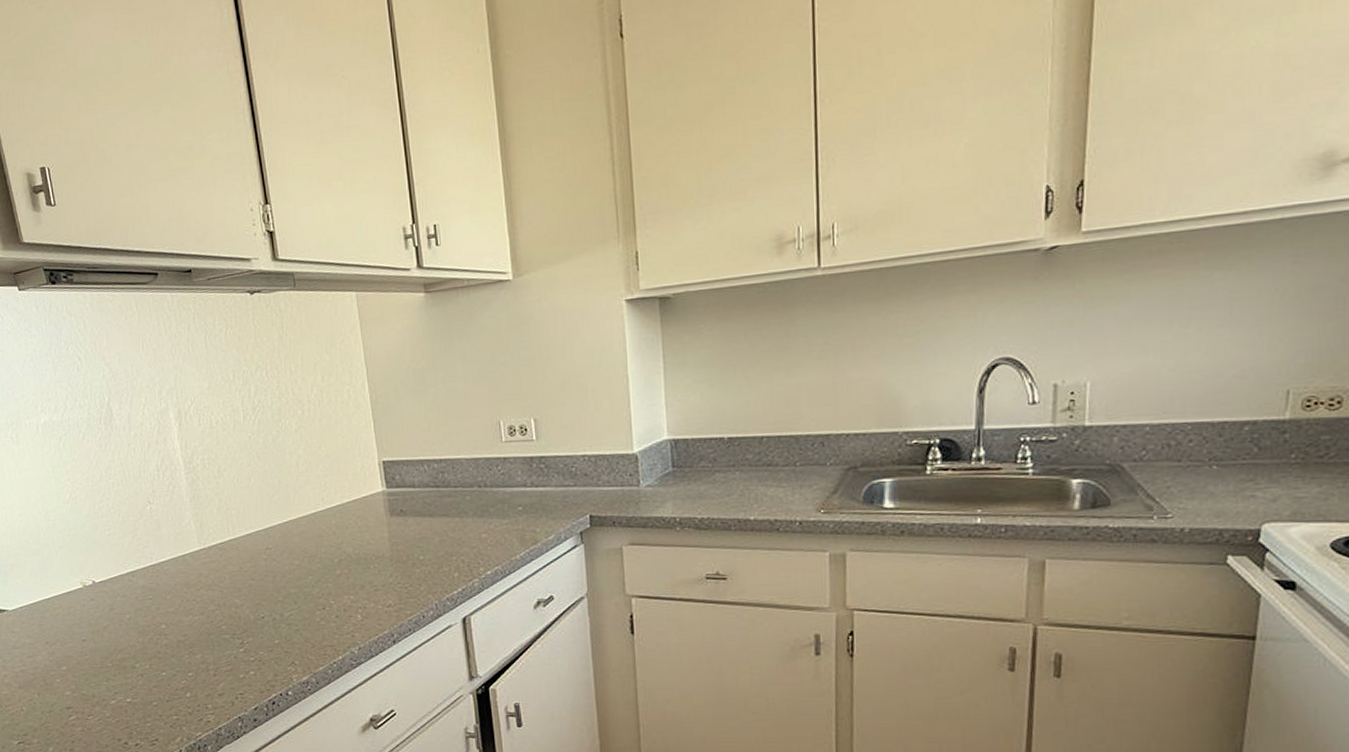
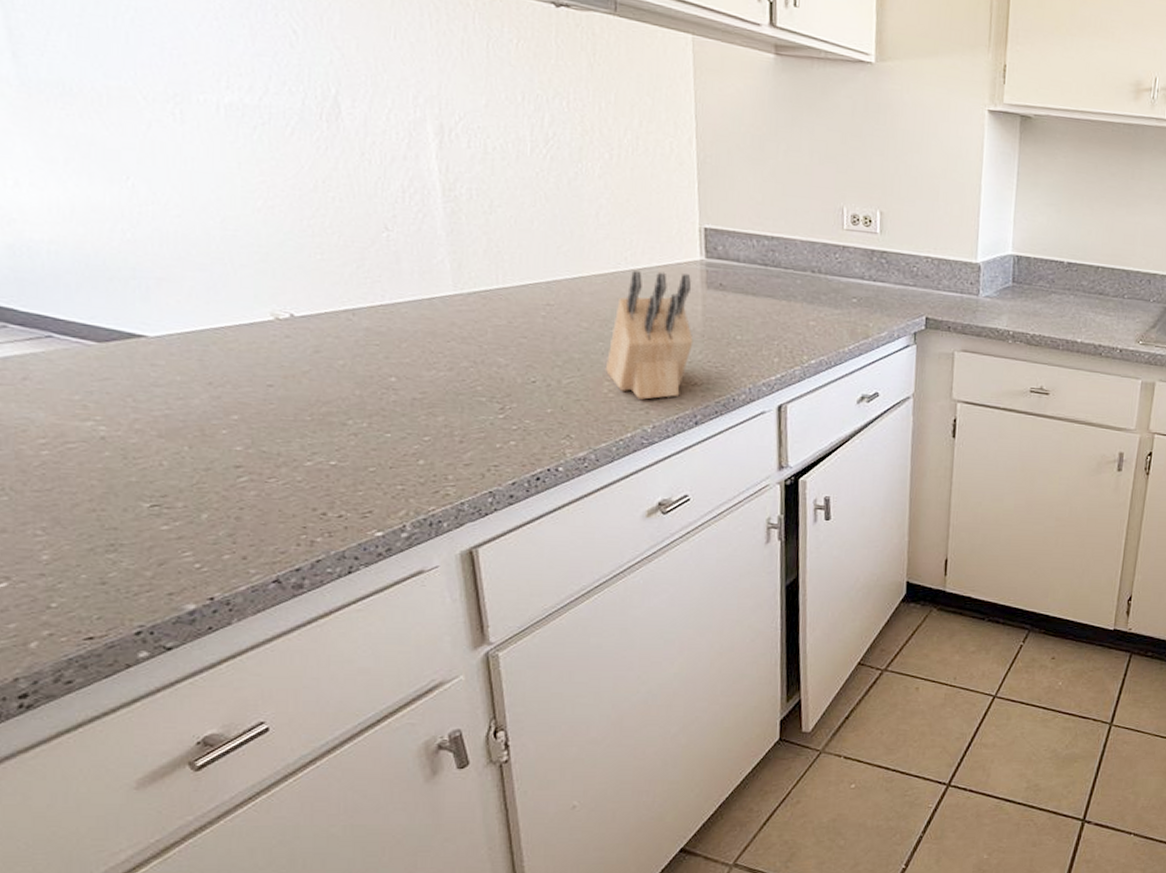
knife block: none [316,505,384,624] -> present [605,271,694,400]

